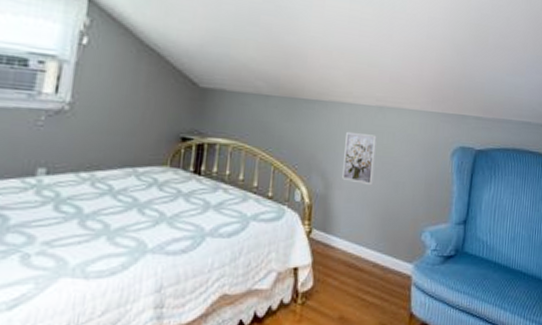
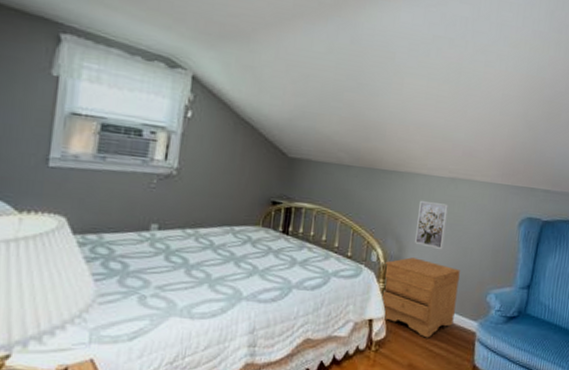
nightstand: none [307,195,392,286] -> present [381,257,460,338]

